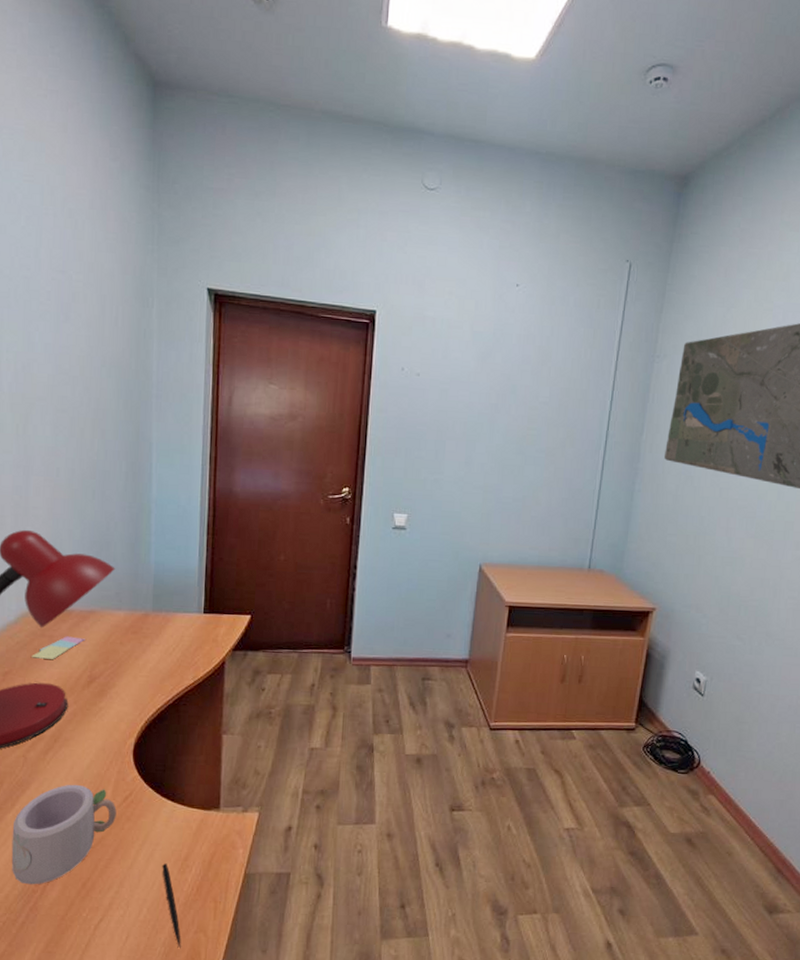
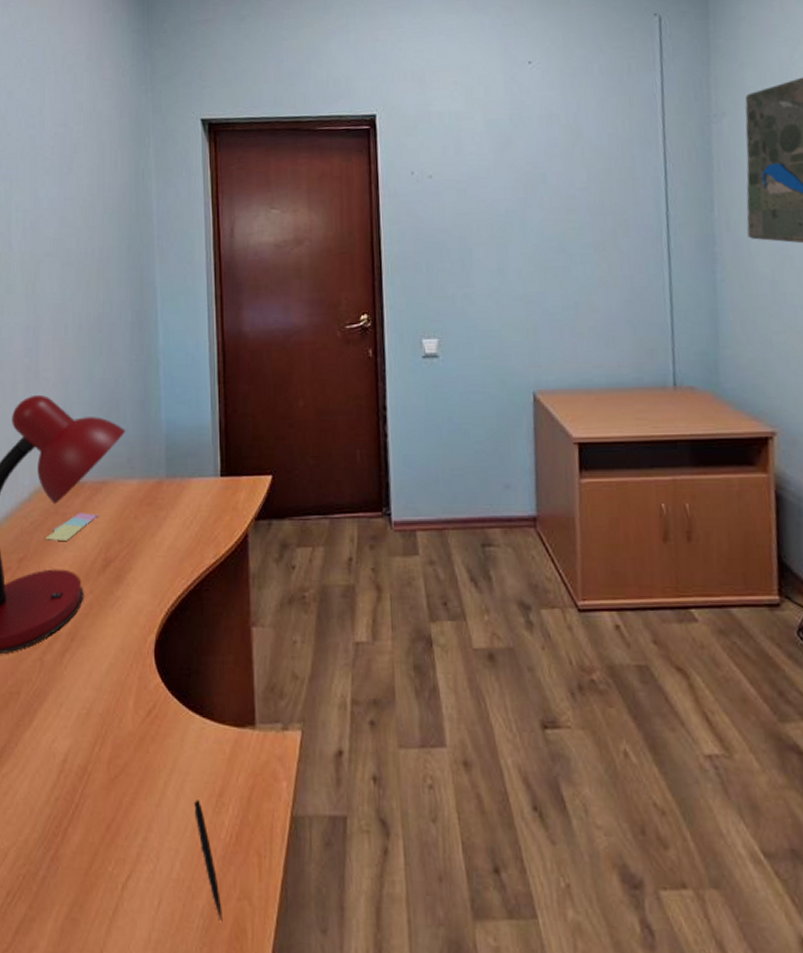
mug: present [11,784,117,885] -> none [30,694,140,826]

